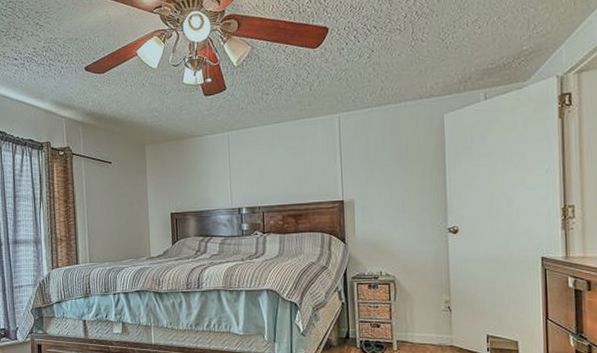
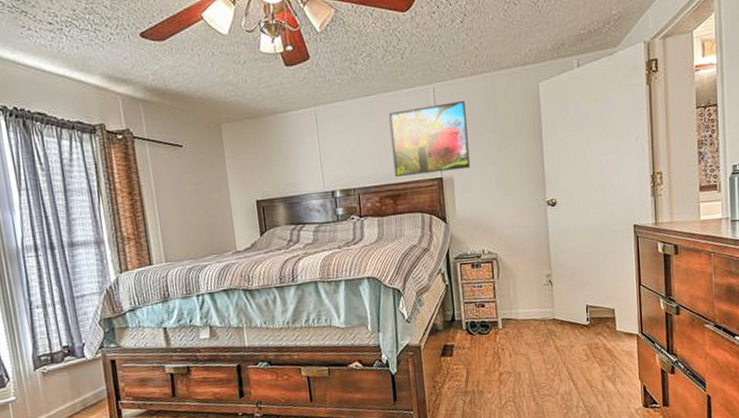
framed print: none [295,129,371,199] -> present [389,100,470,178]

